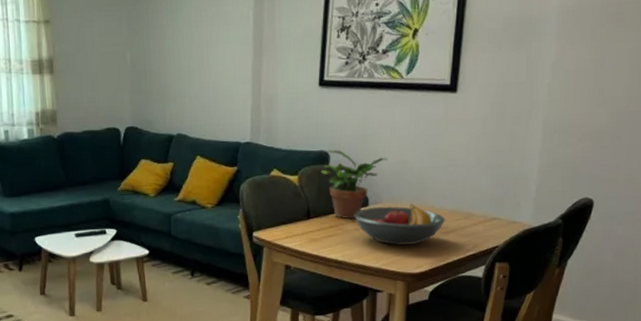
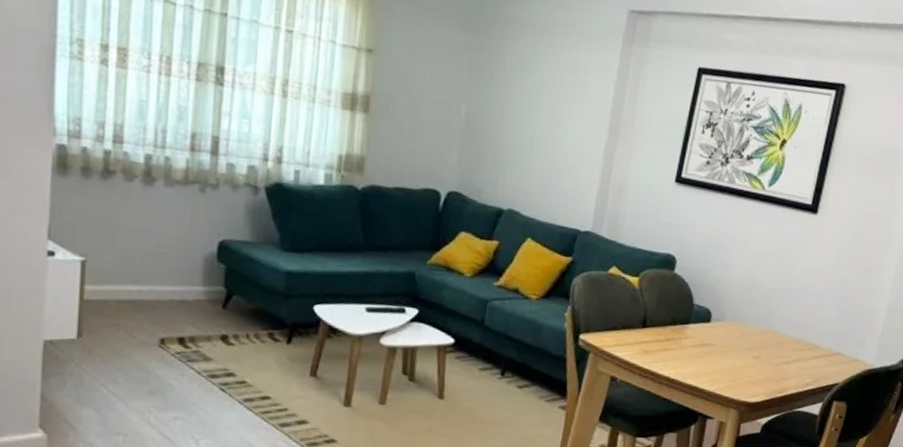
potted plant: present [321,149,388,219] -> none [664,254,738,334]
fruit bowl: present [354,204,446,245] -> none [694,324,789,371]

